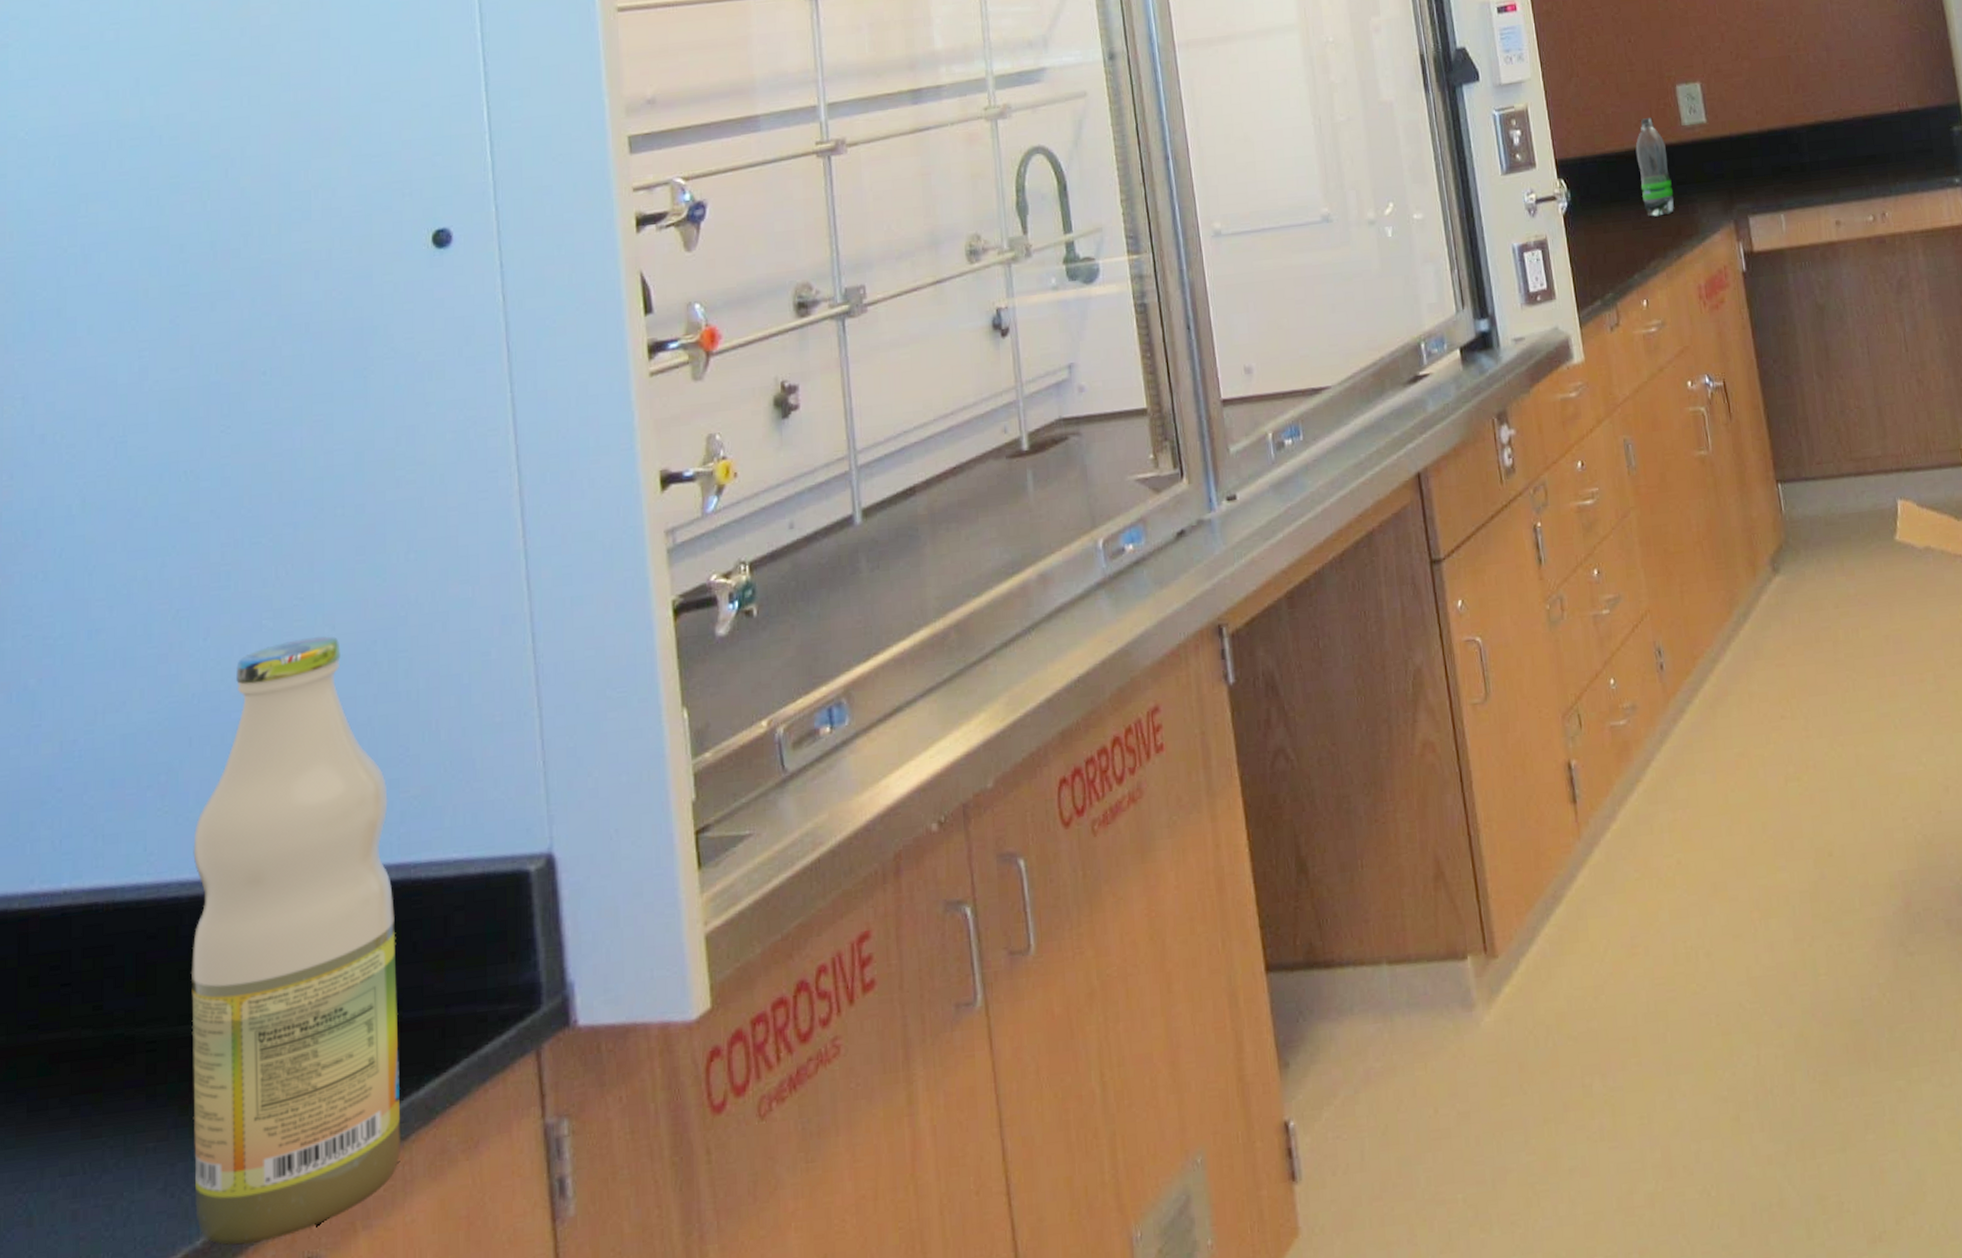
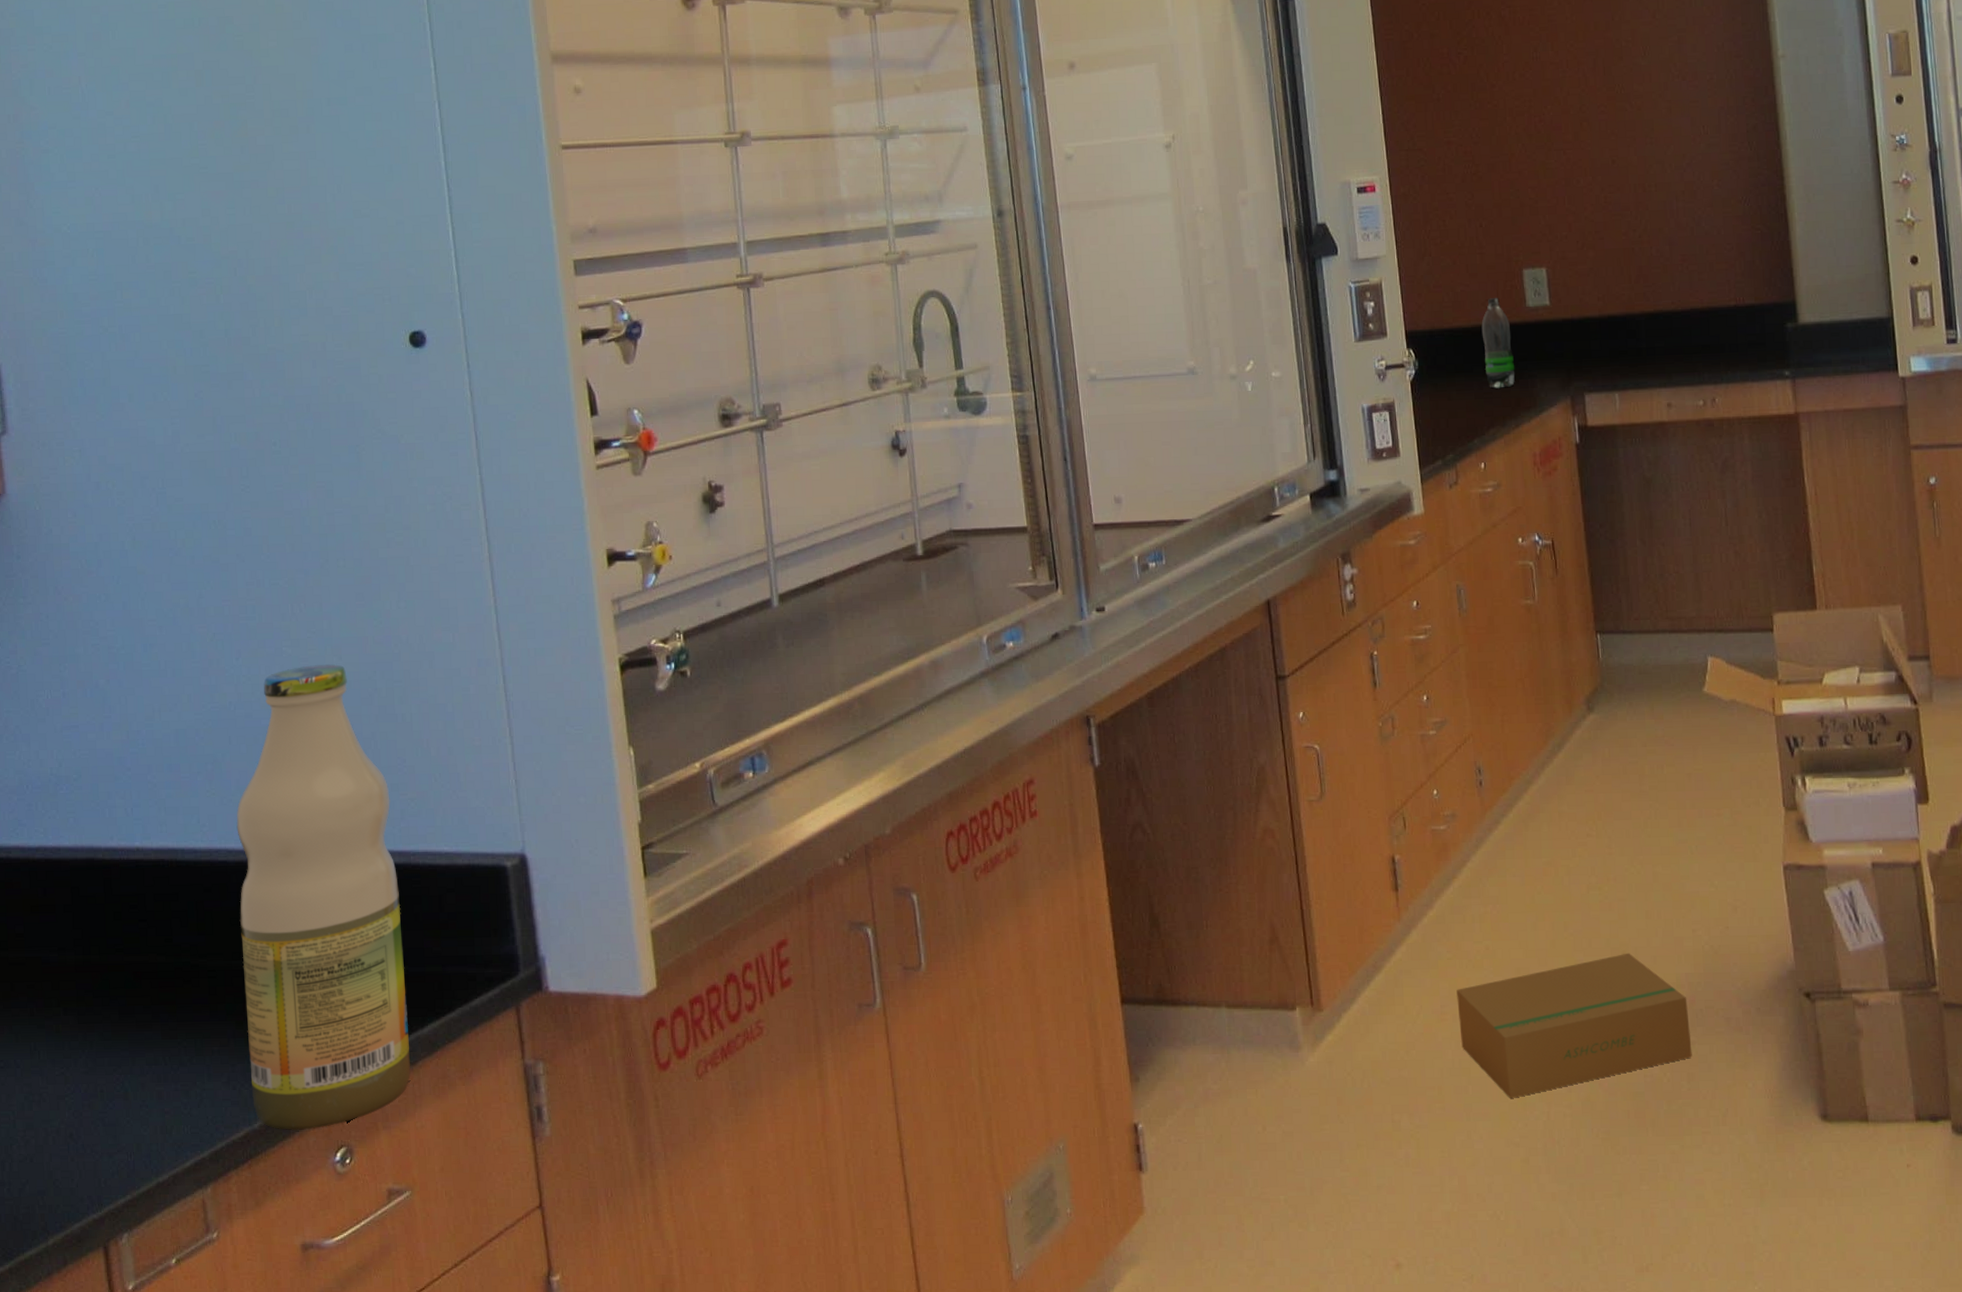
box: none [1647,852,1913,1043] -> present [1456,953,1692,1098]

